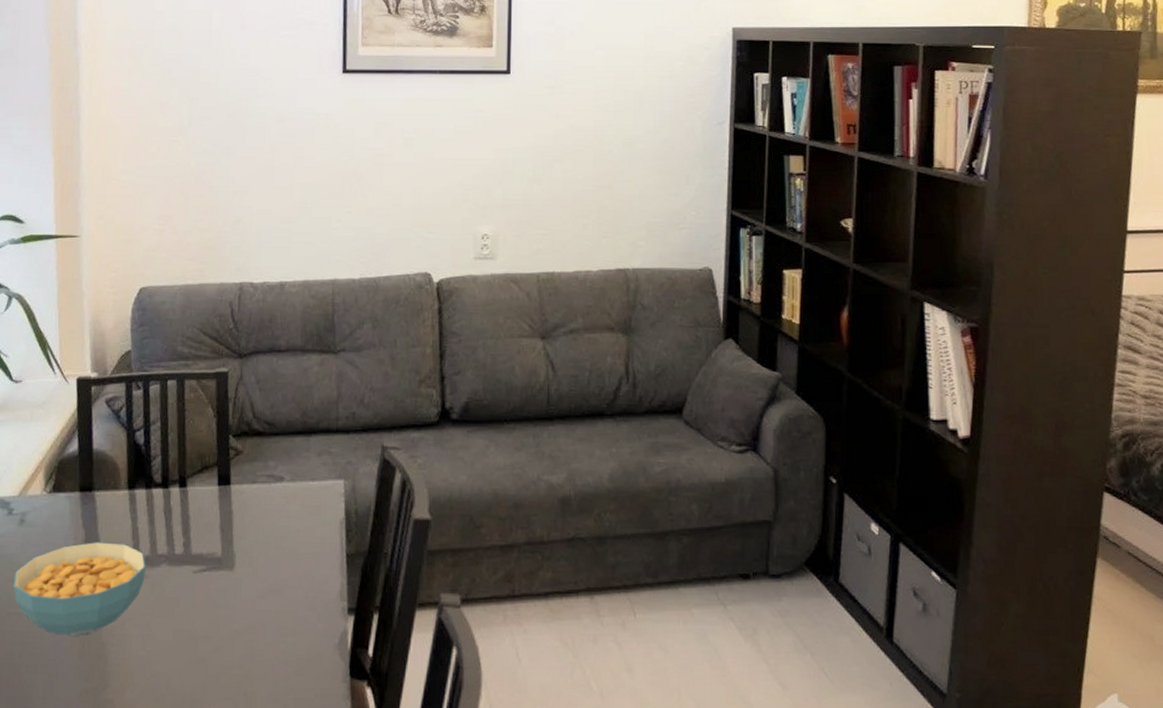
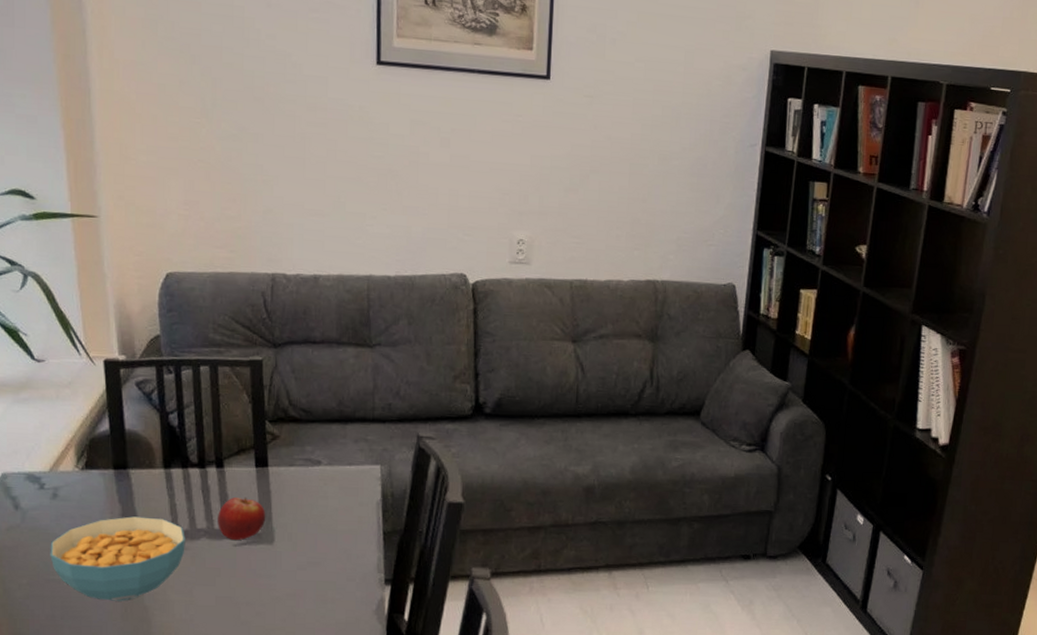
fruit: none [178,518,227,566] -> present [218,497,266,540]

